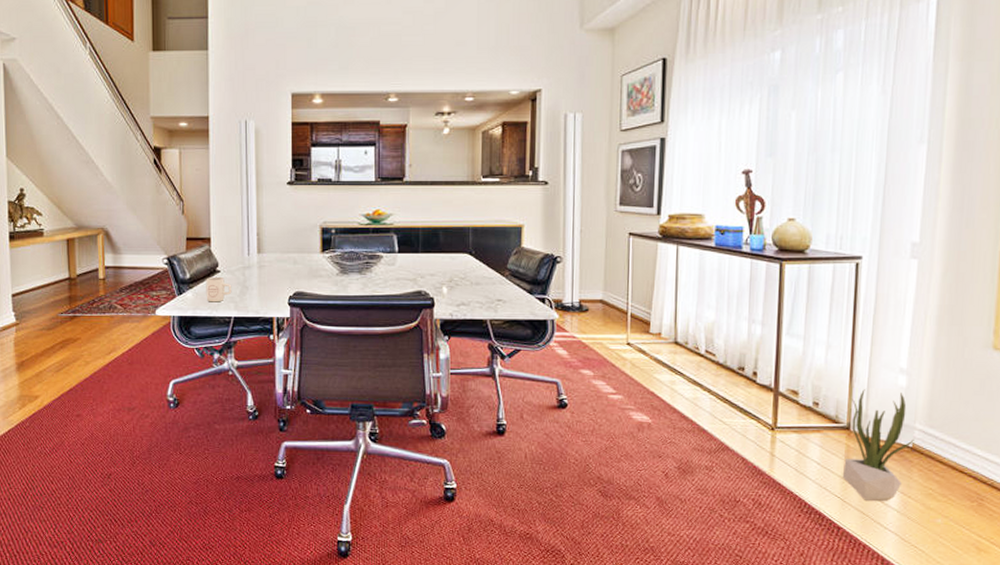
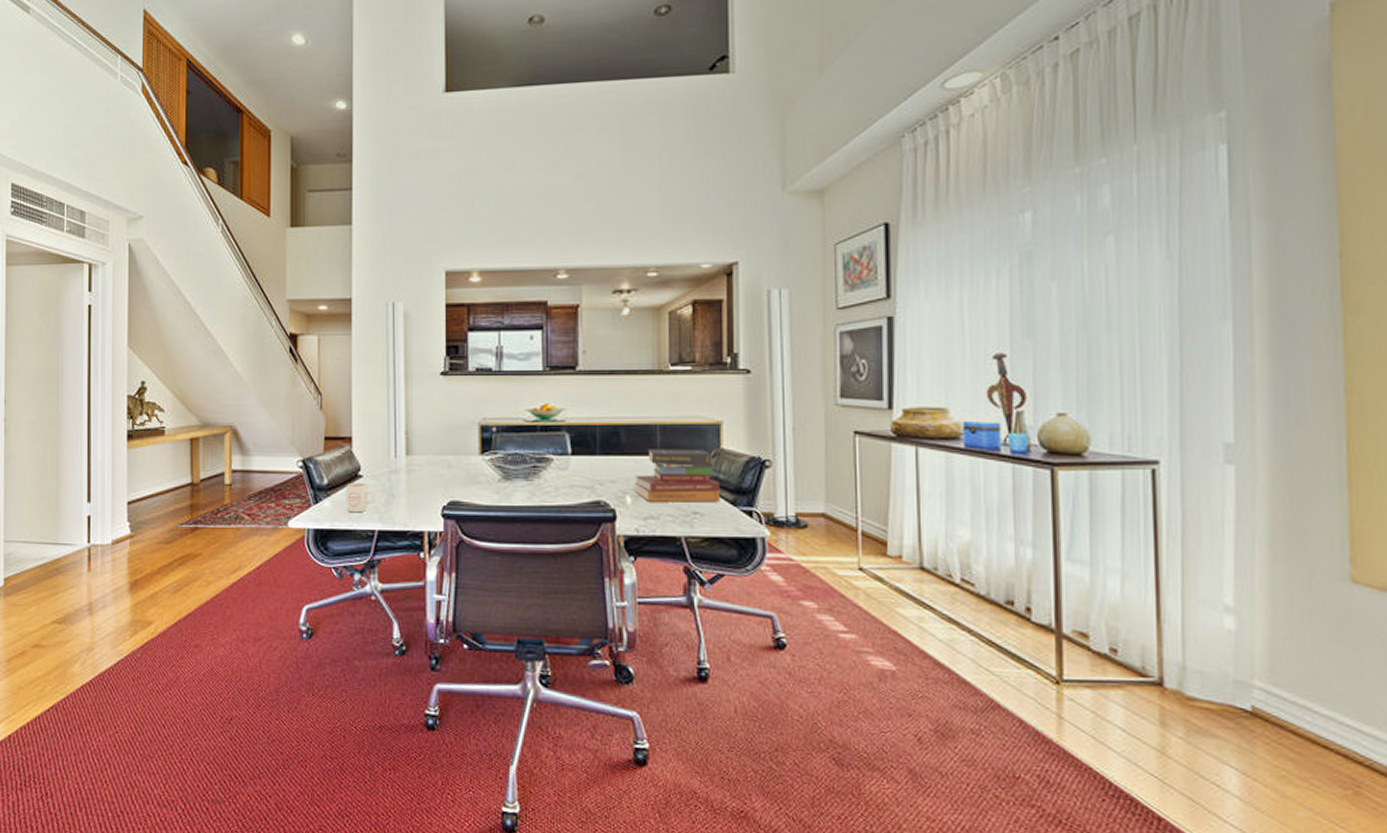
books: none [450,248,520,292] -> present [635,449,721,503]
potted plant: present [842,389,914,501] -> none [1157,633,1254,784]

